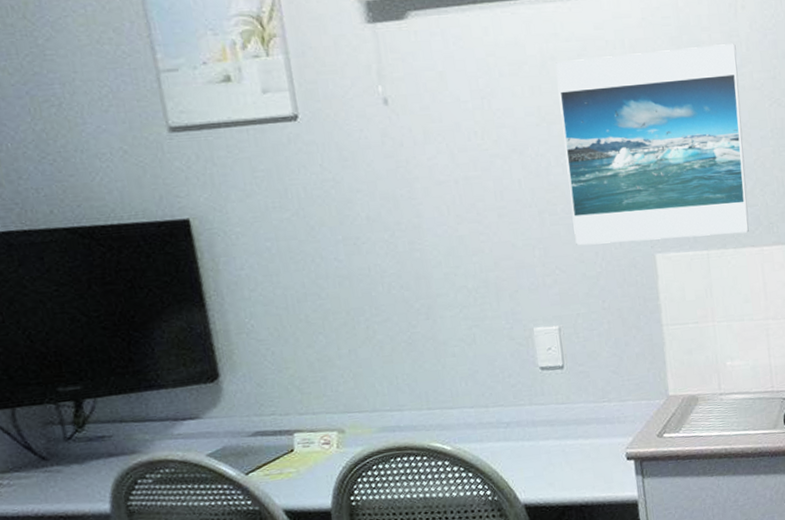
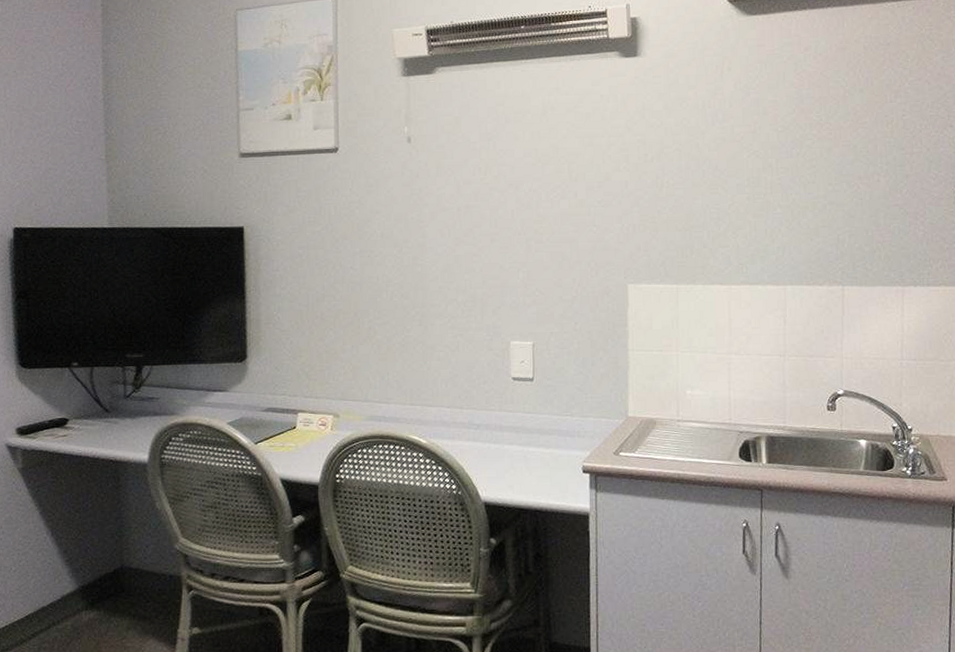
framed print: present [555,44,749,246] -> none [554,101,720,272]

